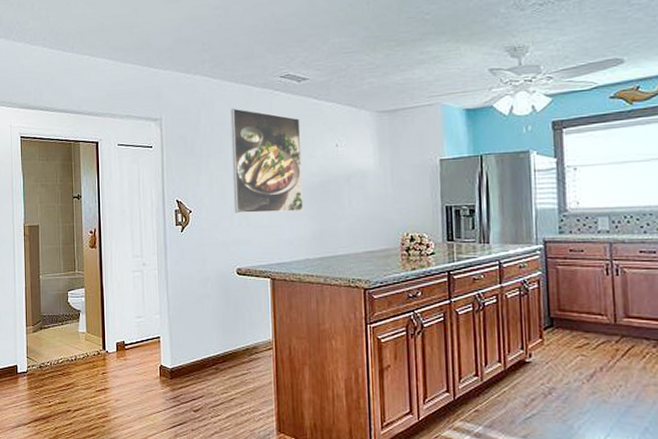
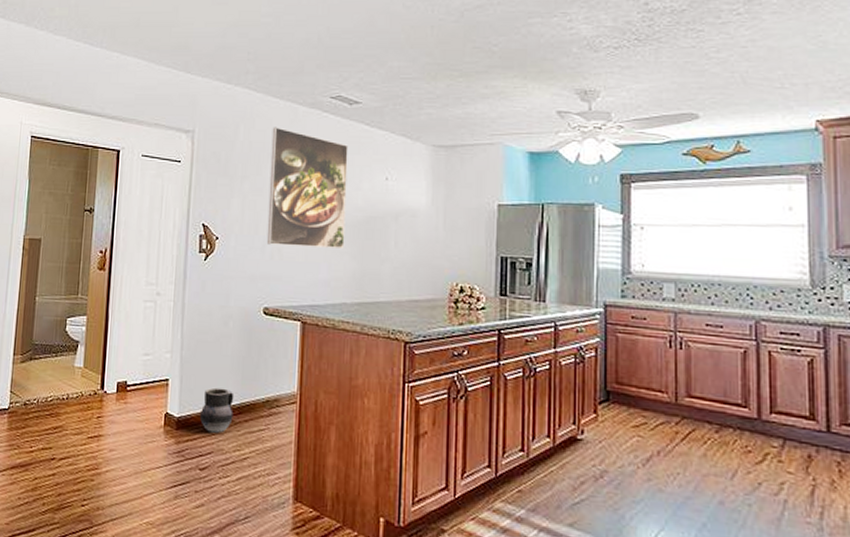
ceramic jug: none [189,341,219,379] -> present [199,387,234,433]

